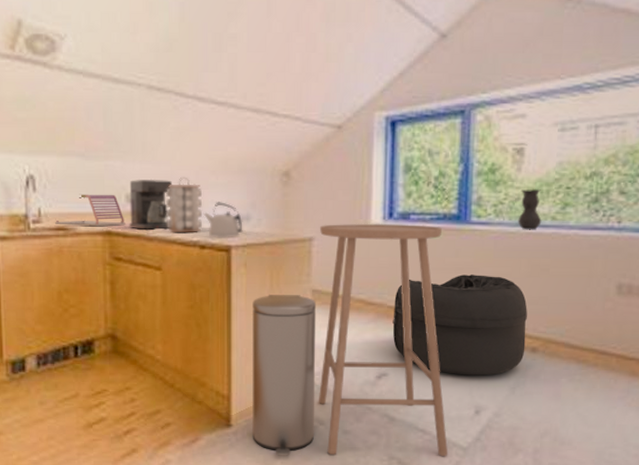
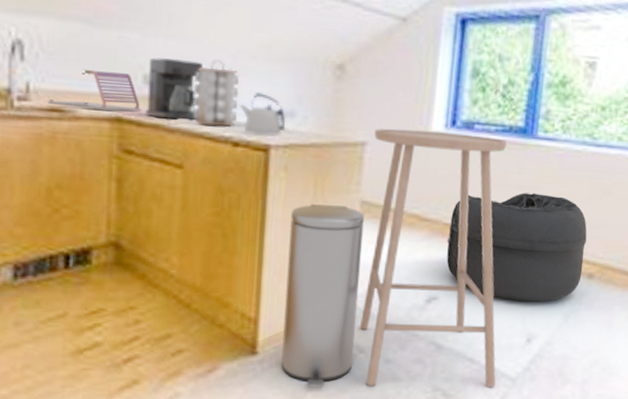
vase: present [518,189,542,230] -> none [584,106,610,150]

